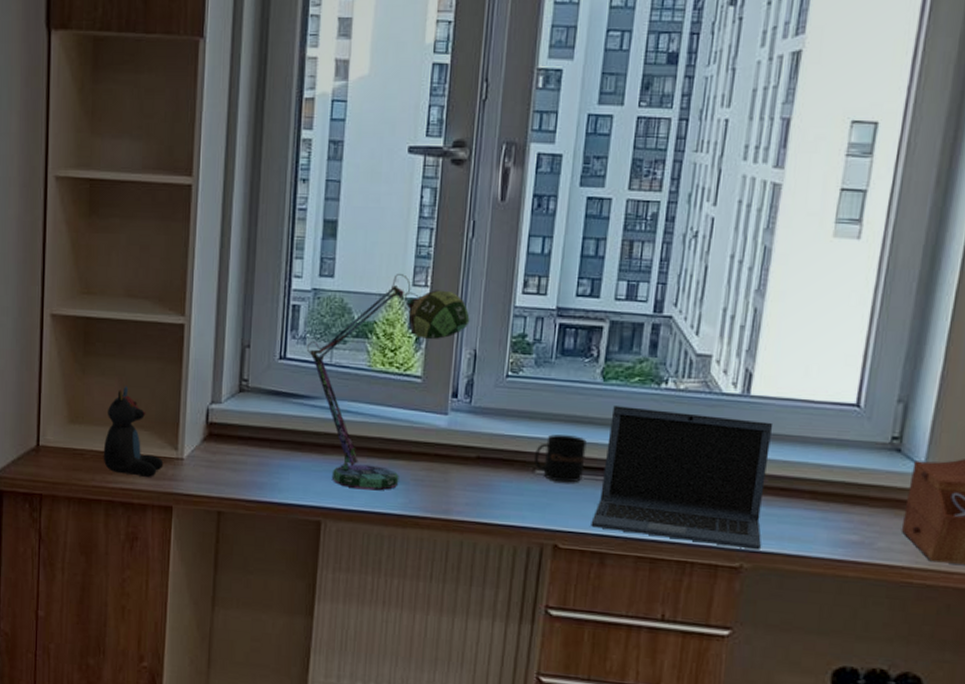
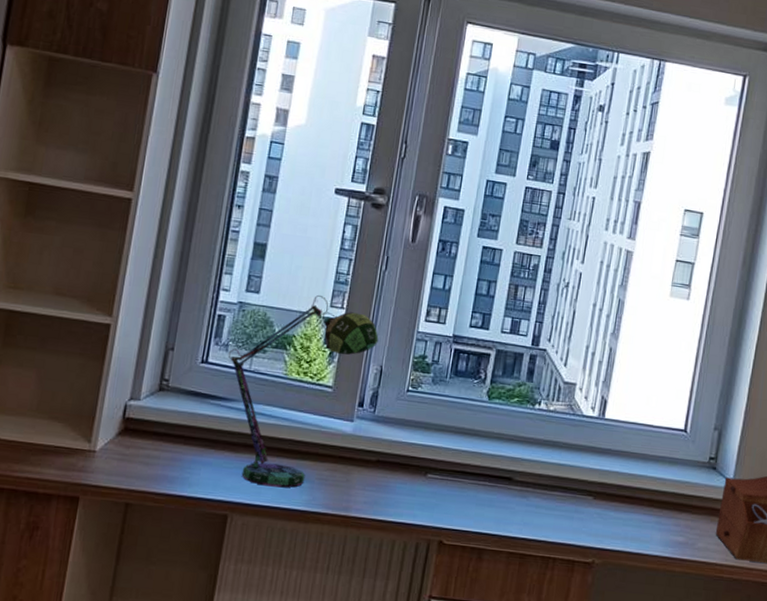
teddy bear: present [103,386,164,478] -> none [10,378,75,469]
mug: present [533,434,587,483] -> none [426,443,472,486]
laptop: present [591,406,774,550] -> none [472,421,622,548]

